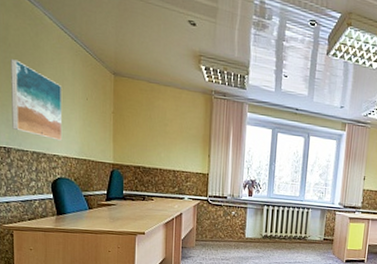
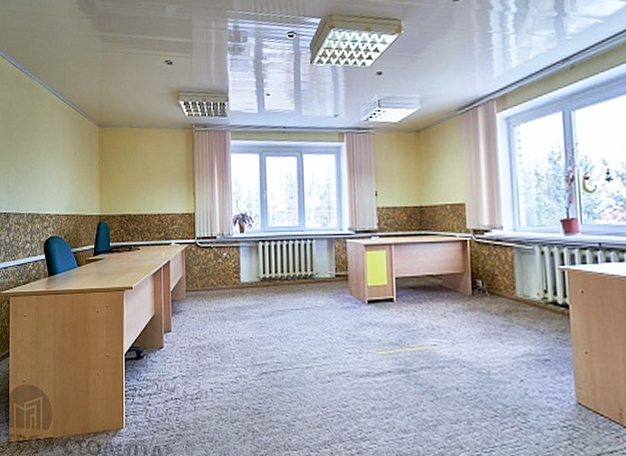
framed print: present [10,59,61,141] -> none [11,129,53,199]

